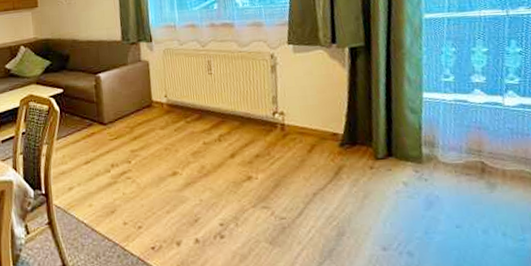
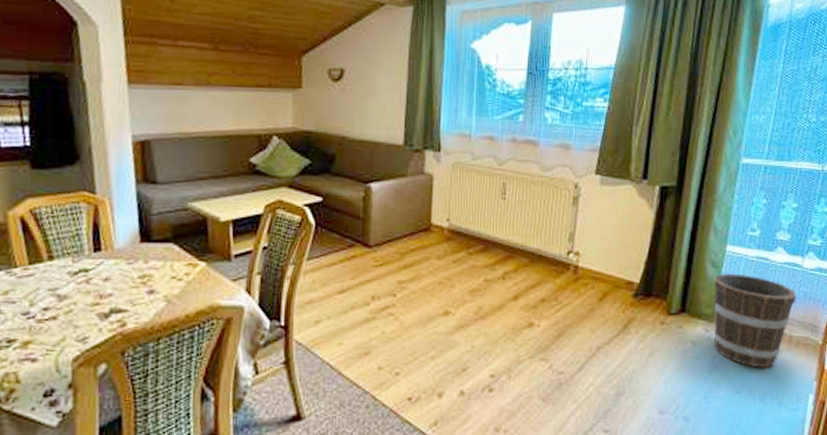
bucket: none [415,117,504,202] -> present [714,273,797,368]

